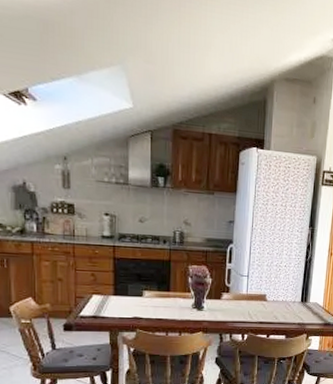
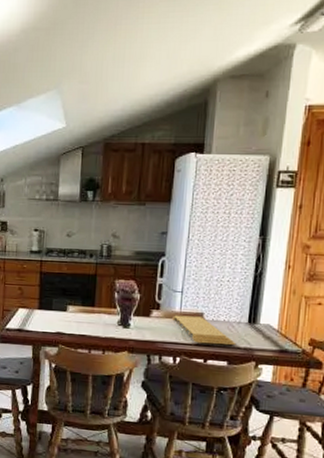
cutting board: none [240,297,292,322] -> present [172,315,237,346]

